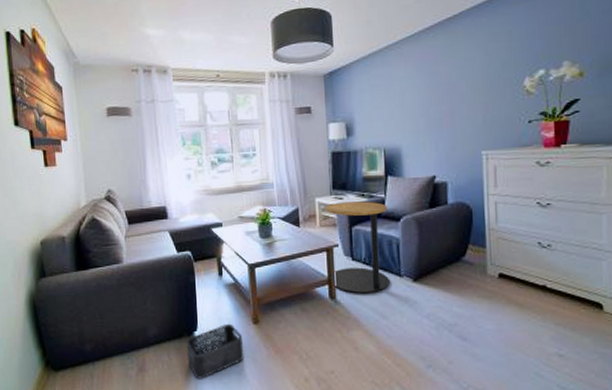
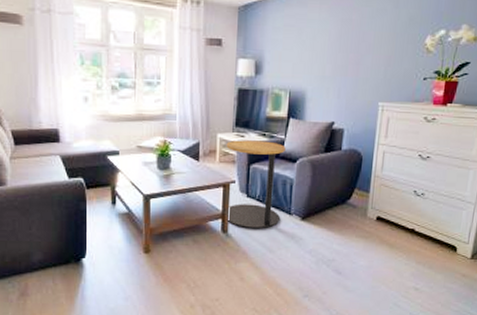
storage bin: present [186,323,244,379] -> none [73,251,133,304]

